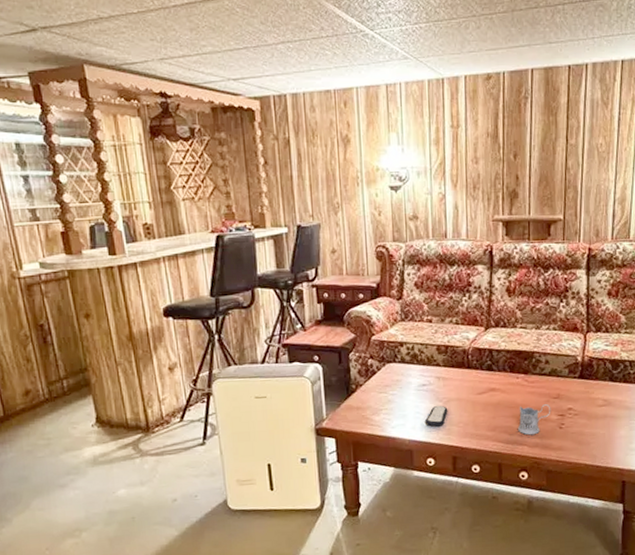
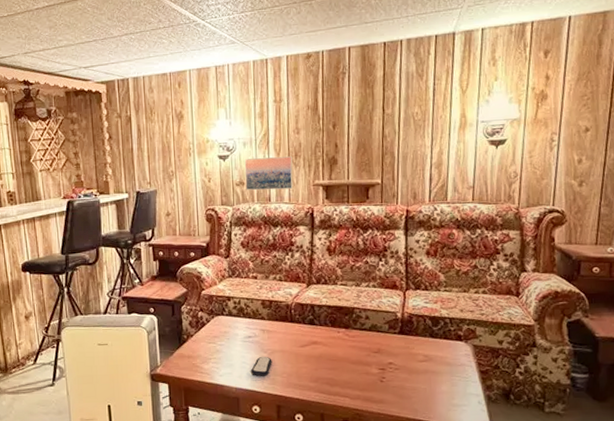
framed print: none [418,188,472,226] -> present [244,156,294,191]
tea glass holder: present [518,404,551,435] -> none [340,358,372,388]

